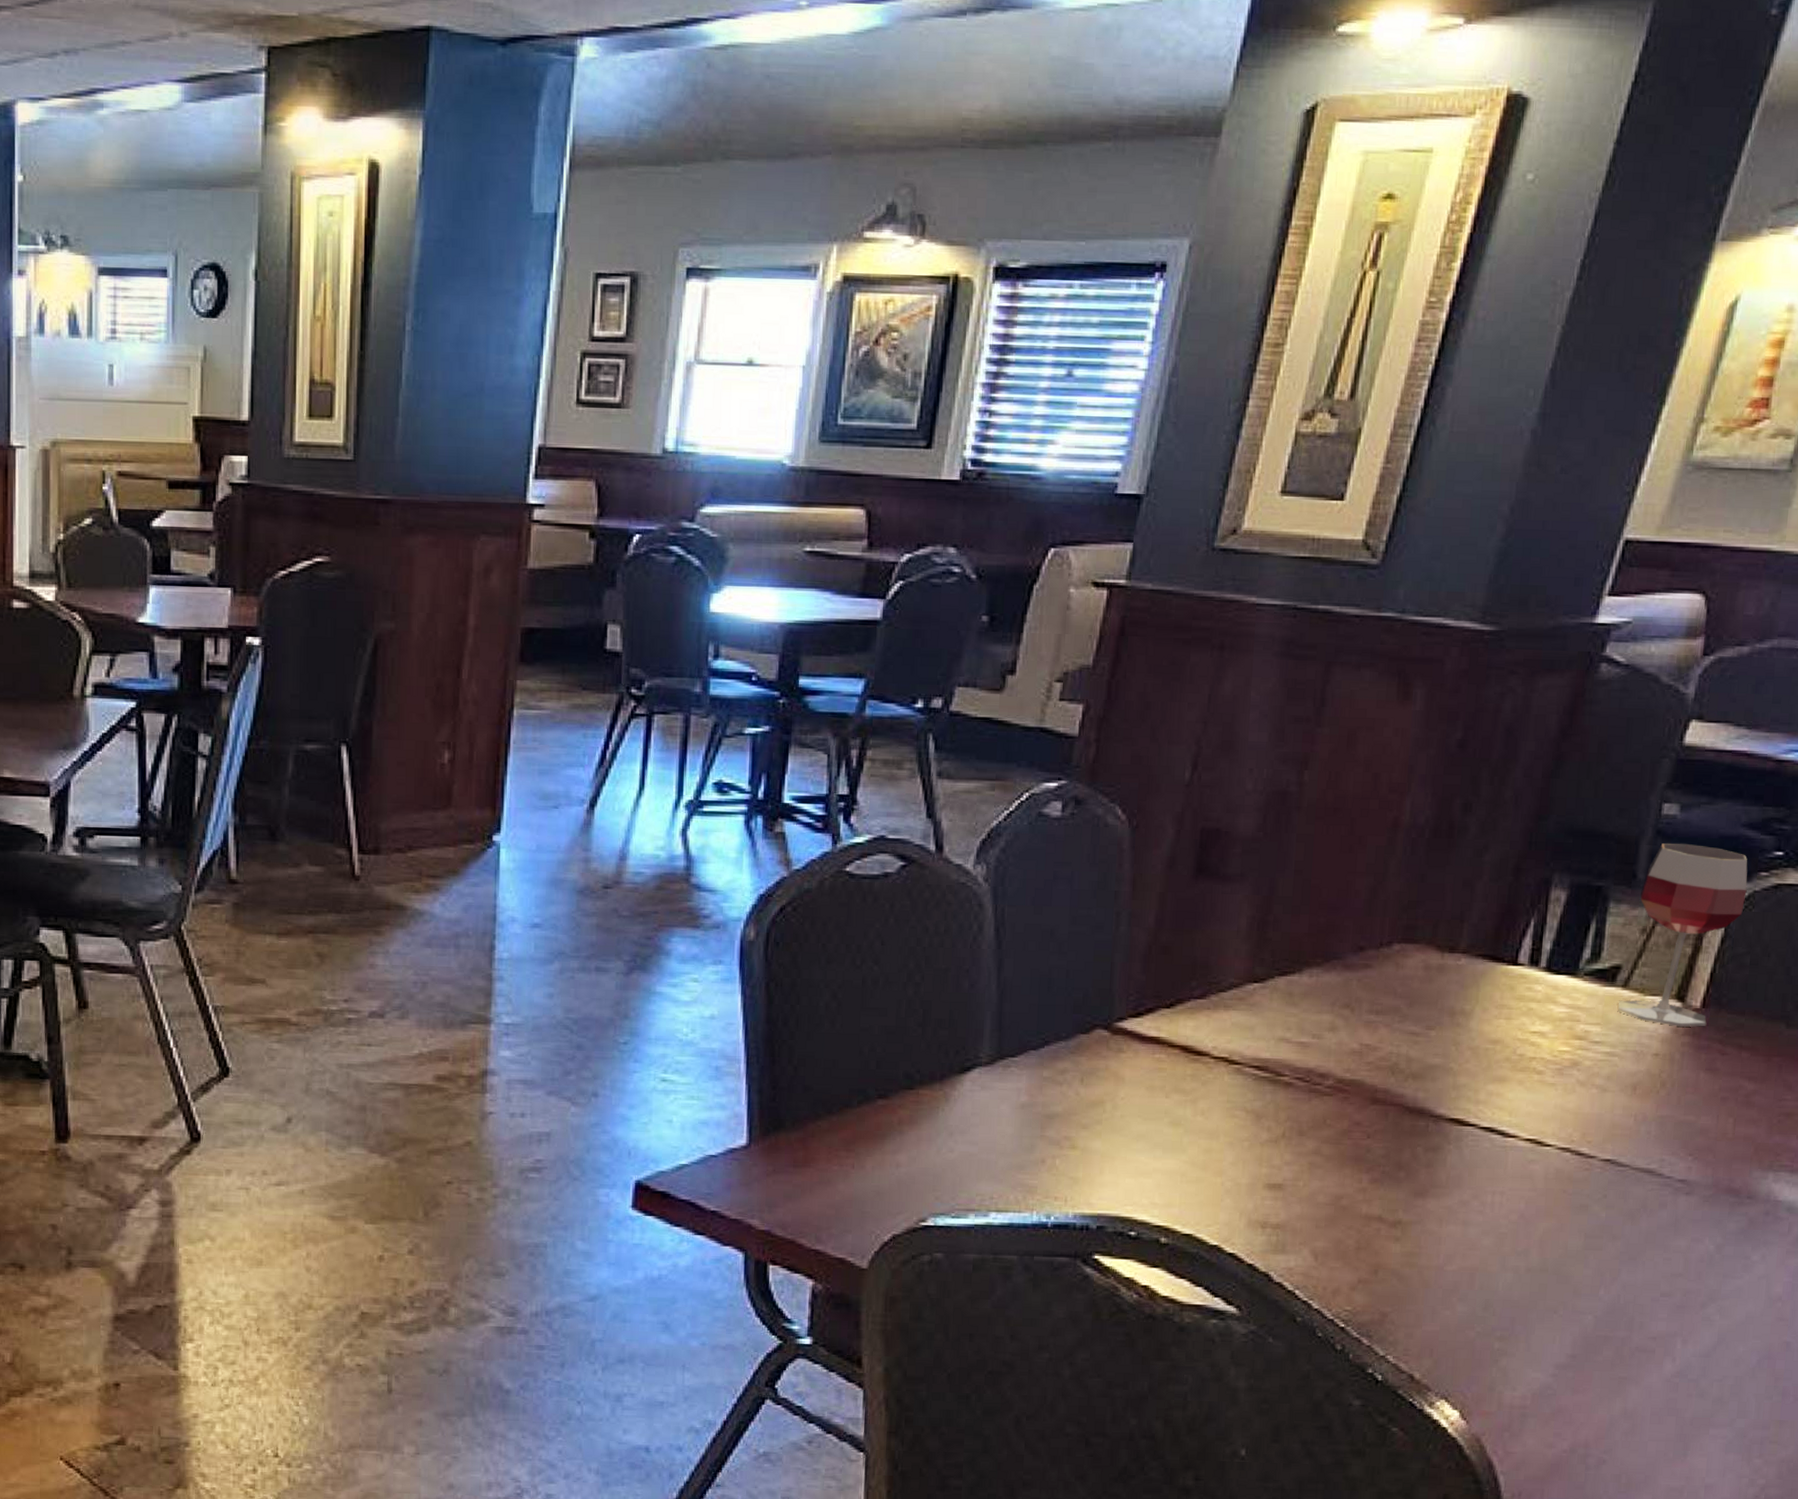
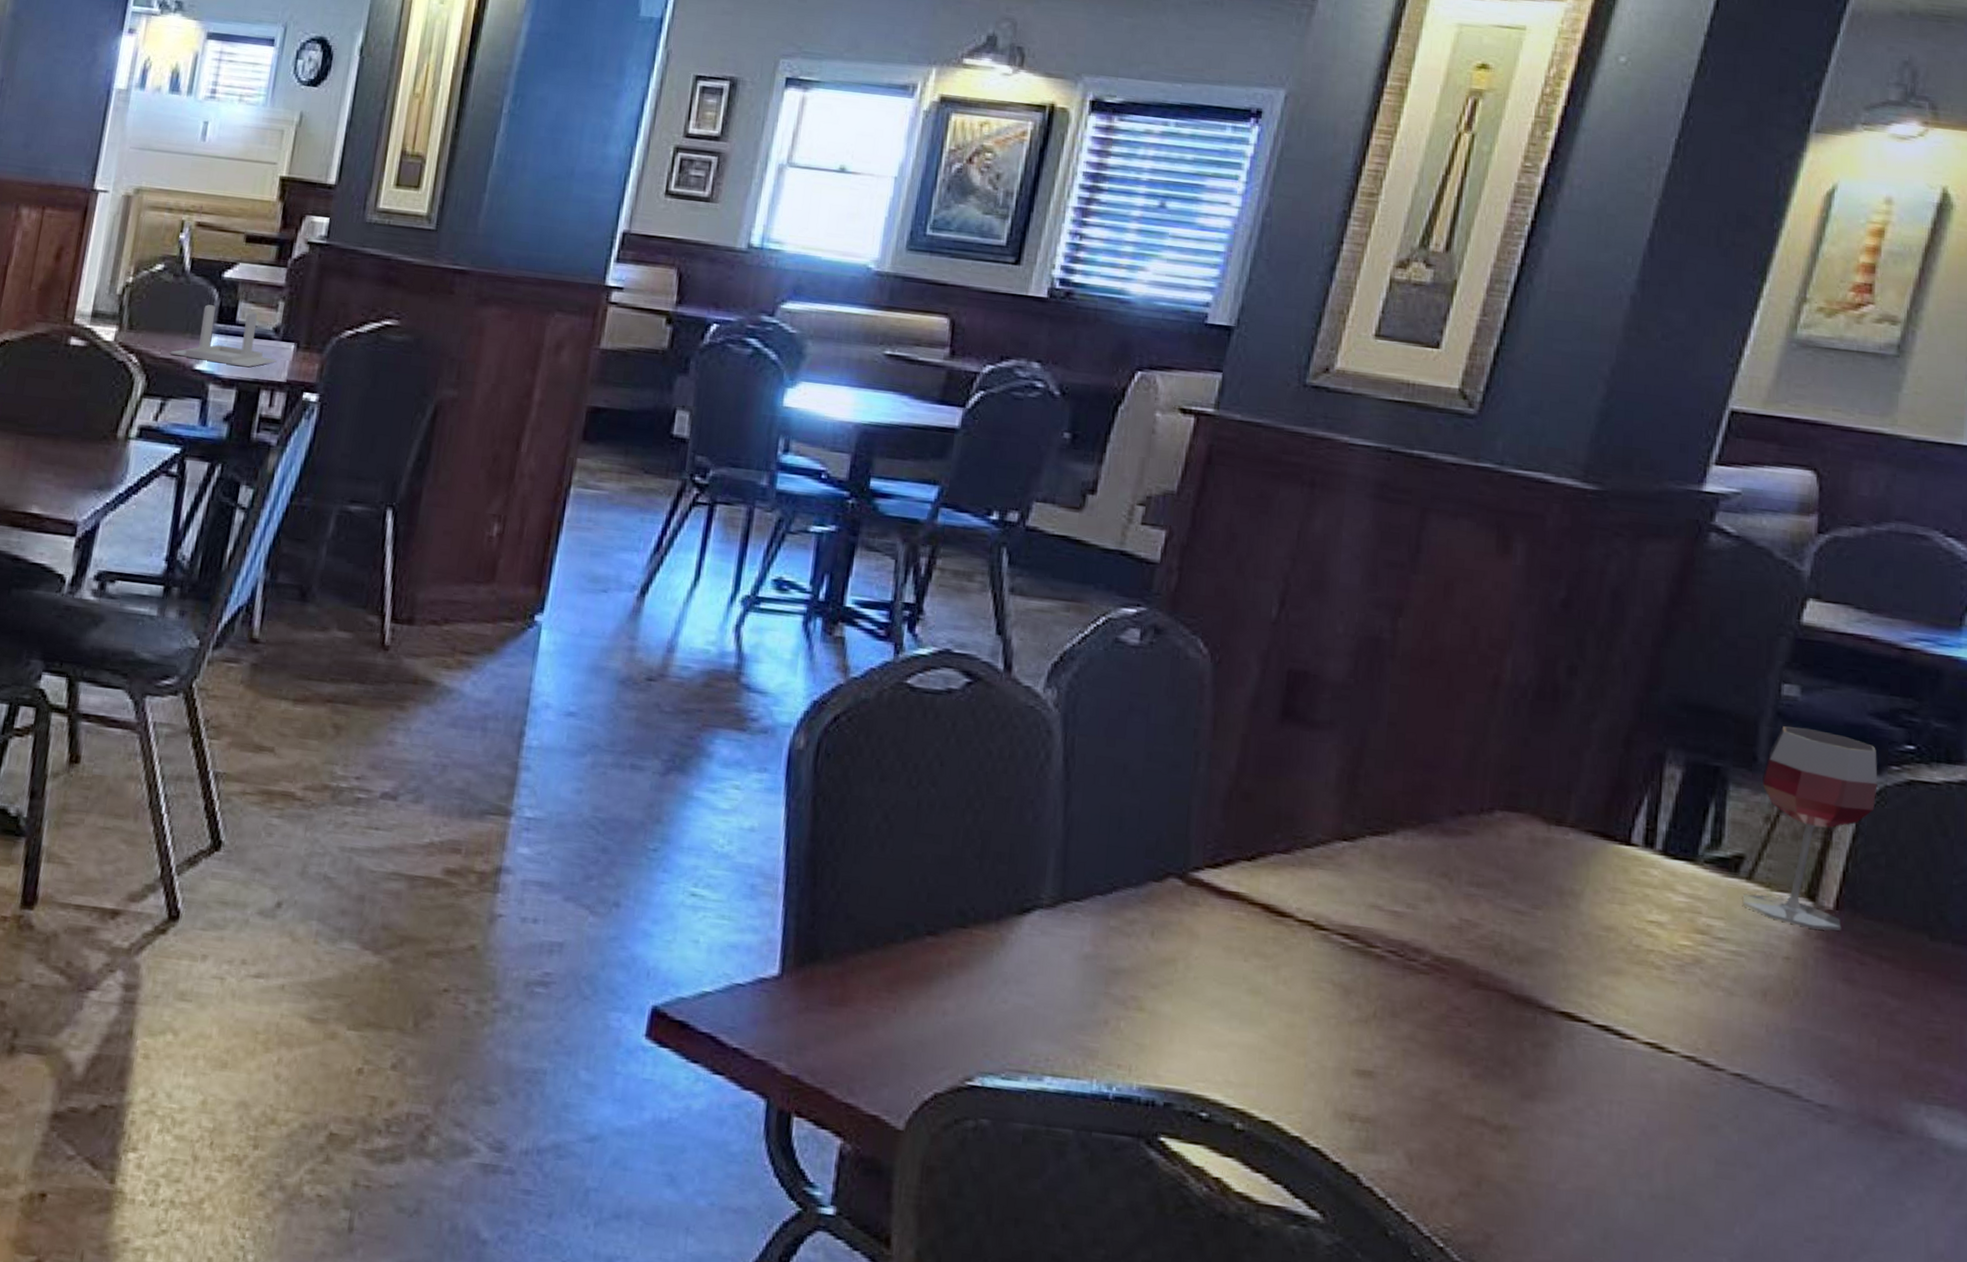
napkin holder: none [111,556,216,616] -> present [170,304,277,368]

